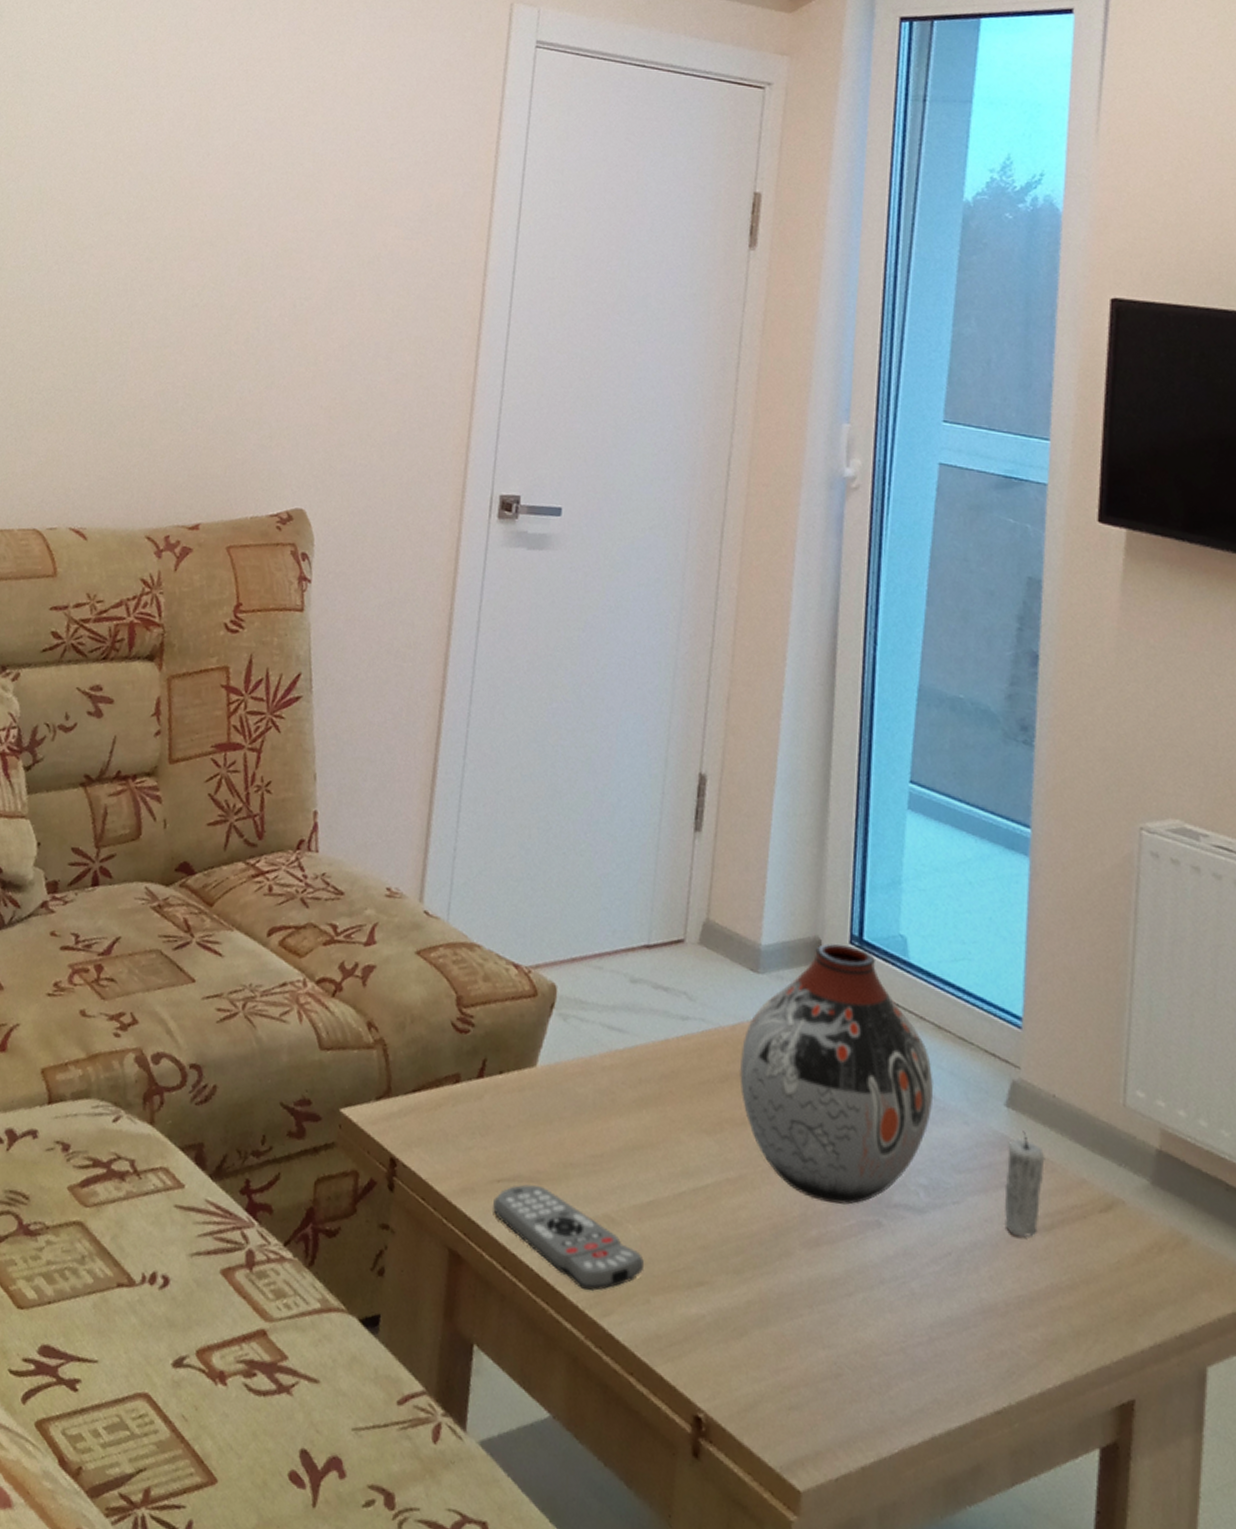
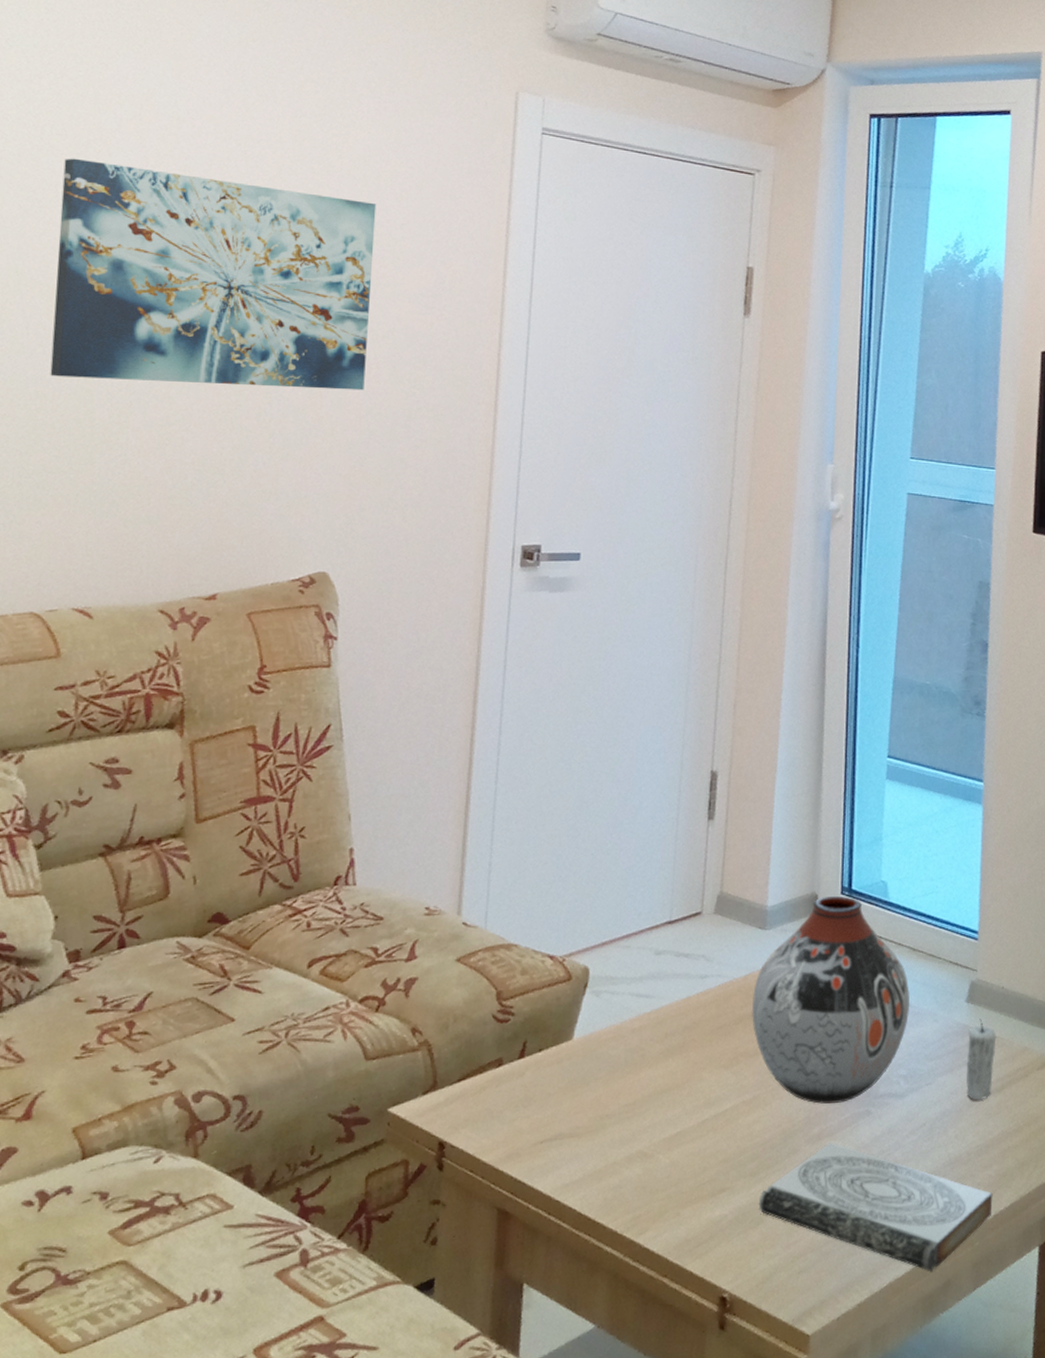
wall art: none [63,79,368,319] -> present [50,158,377,391]
remote control: present [493,1184,645,1291] -> none [537,1139,674,1217]
book: none [742,1250,1038,1449] -> present [758,1141,993,1272]

